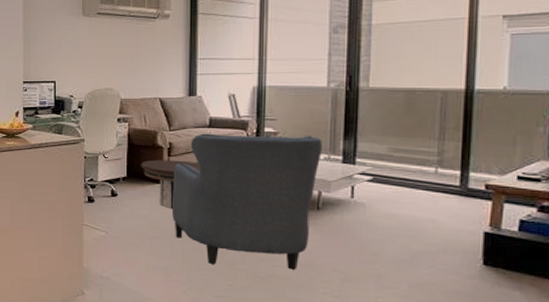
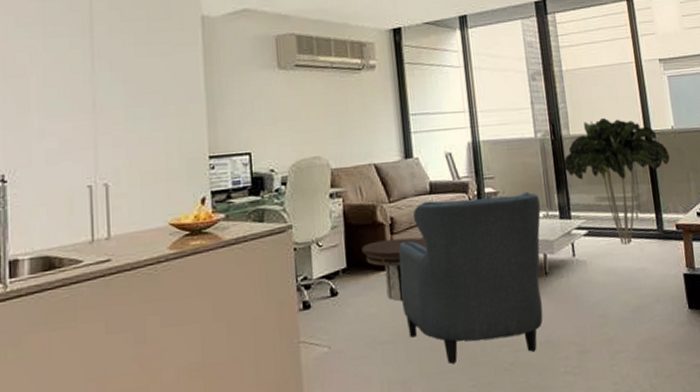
indoor plant: none [356,72,493,196] -> present [563,117,670,245]

